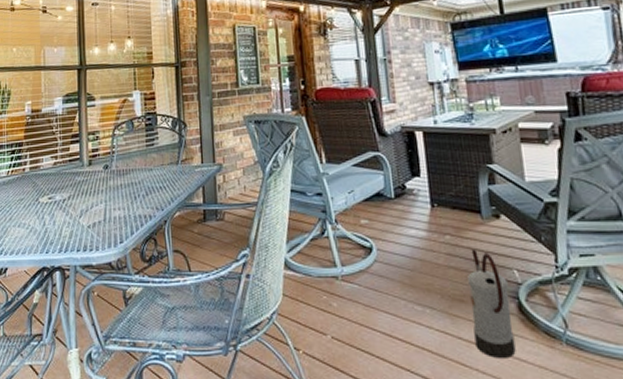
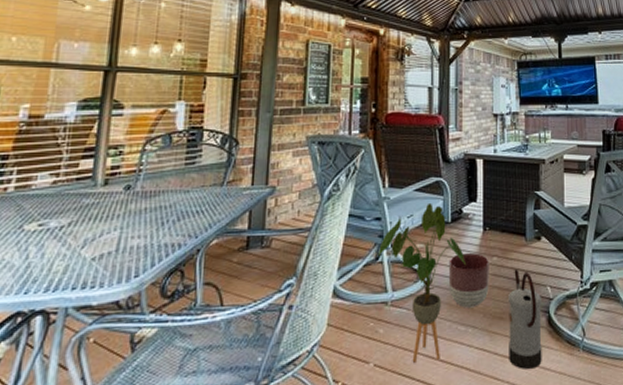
house plant: none [323,178,415,339] -> present [379,202,465,363]
planter: none [396,229,445,288] -> present [448,252,489,308]

